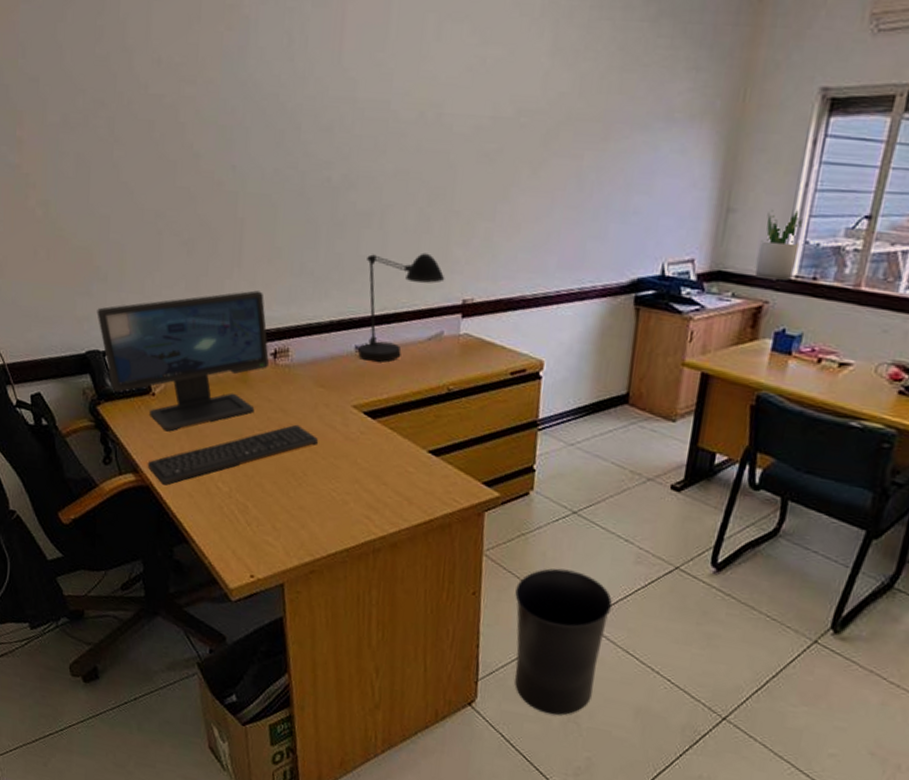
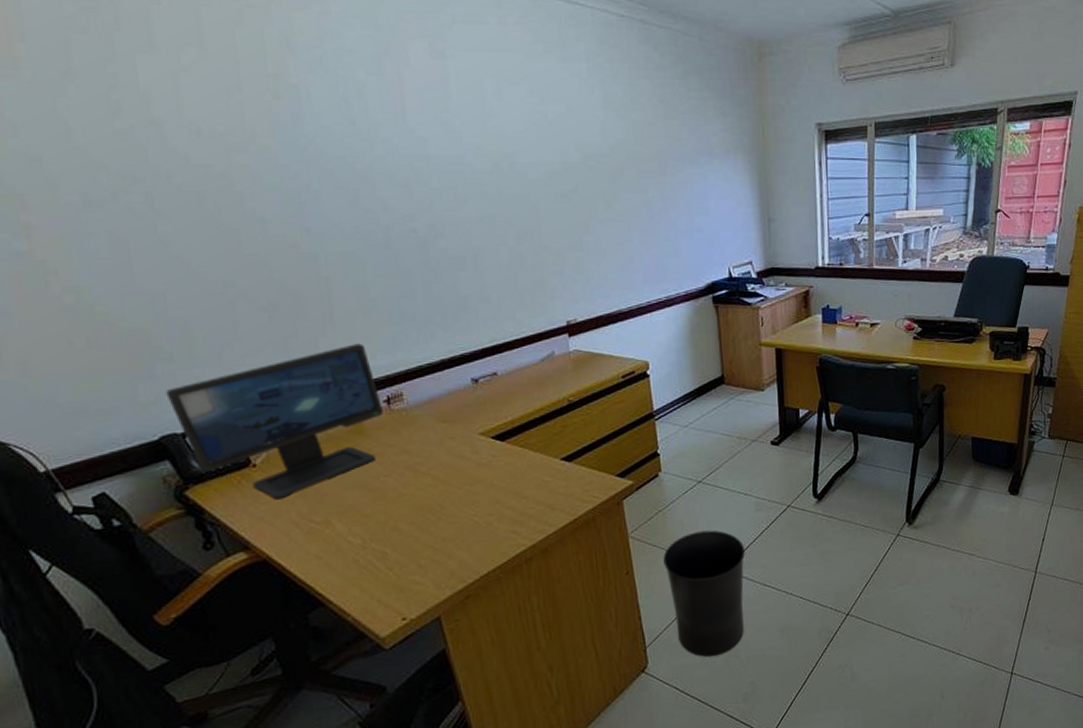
computer keyboard: present [147,424,319,485] -> none [259,462,451,555]
desk lamp: present [358,252,445,362] -> none [467,285,547,390]
planter: present [754,209,804,281] -> none [797,214,826,270]

